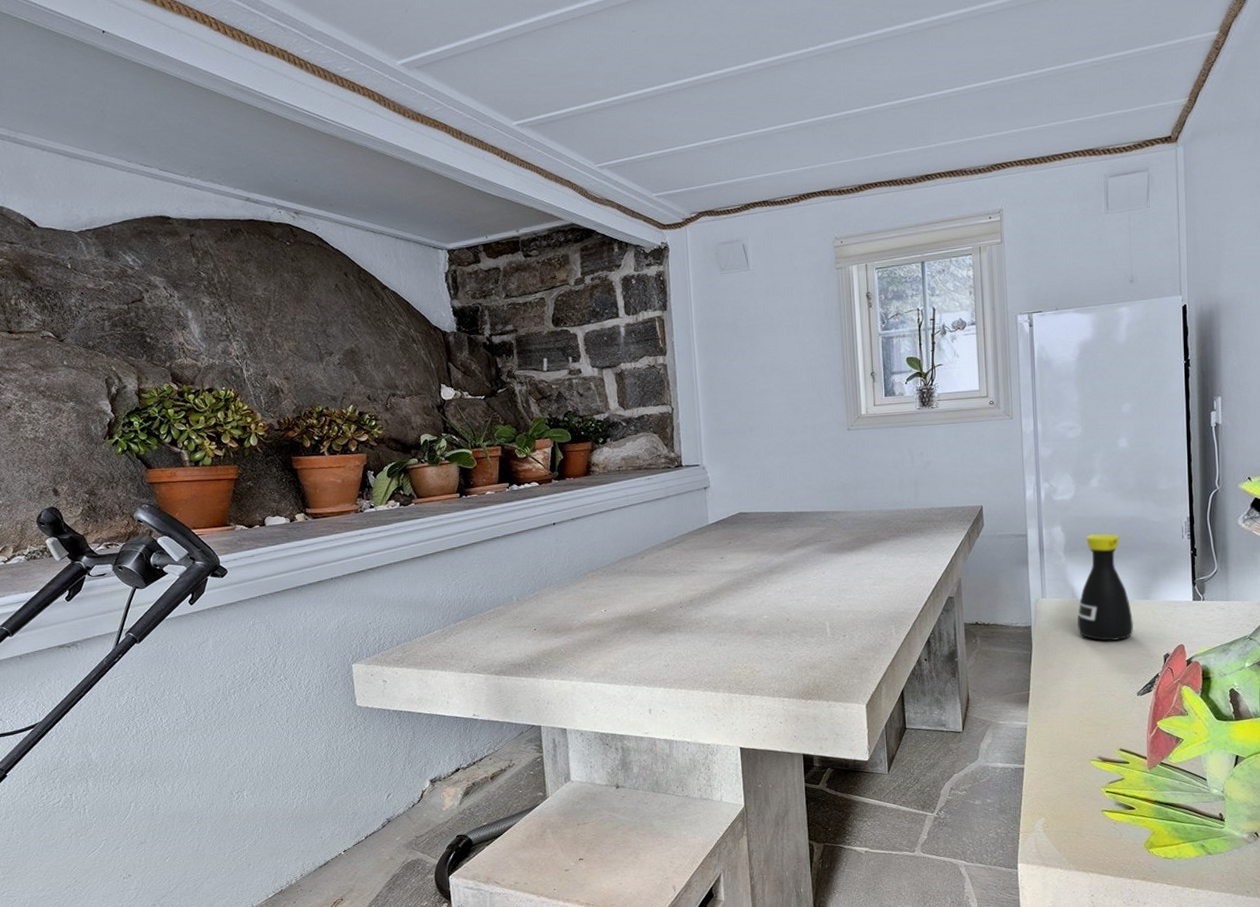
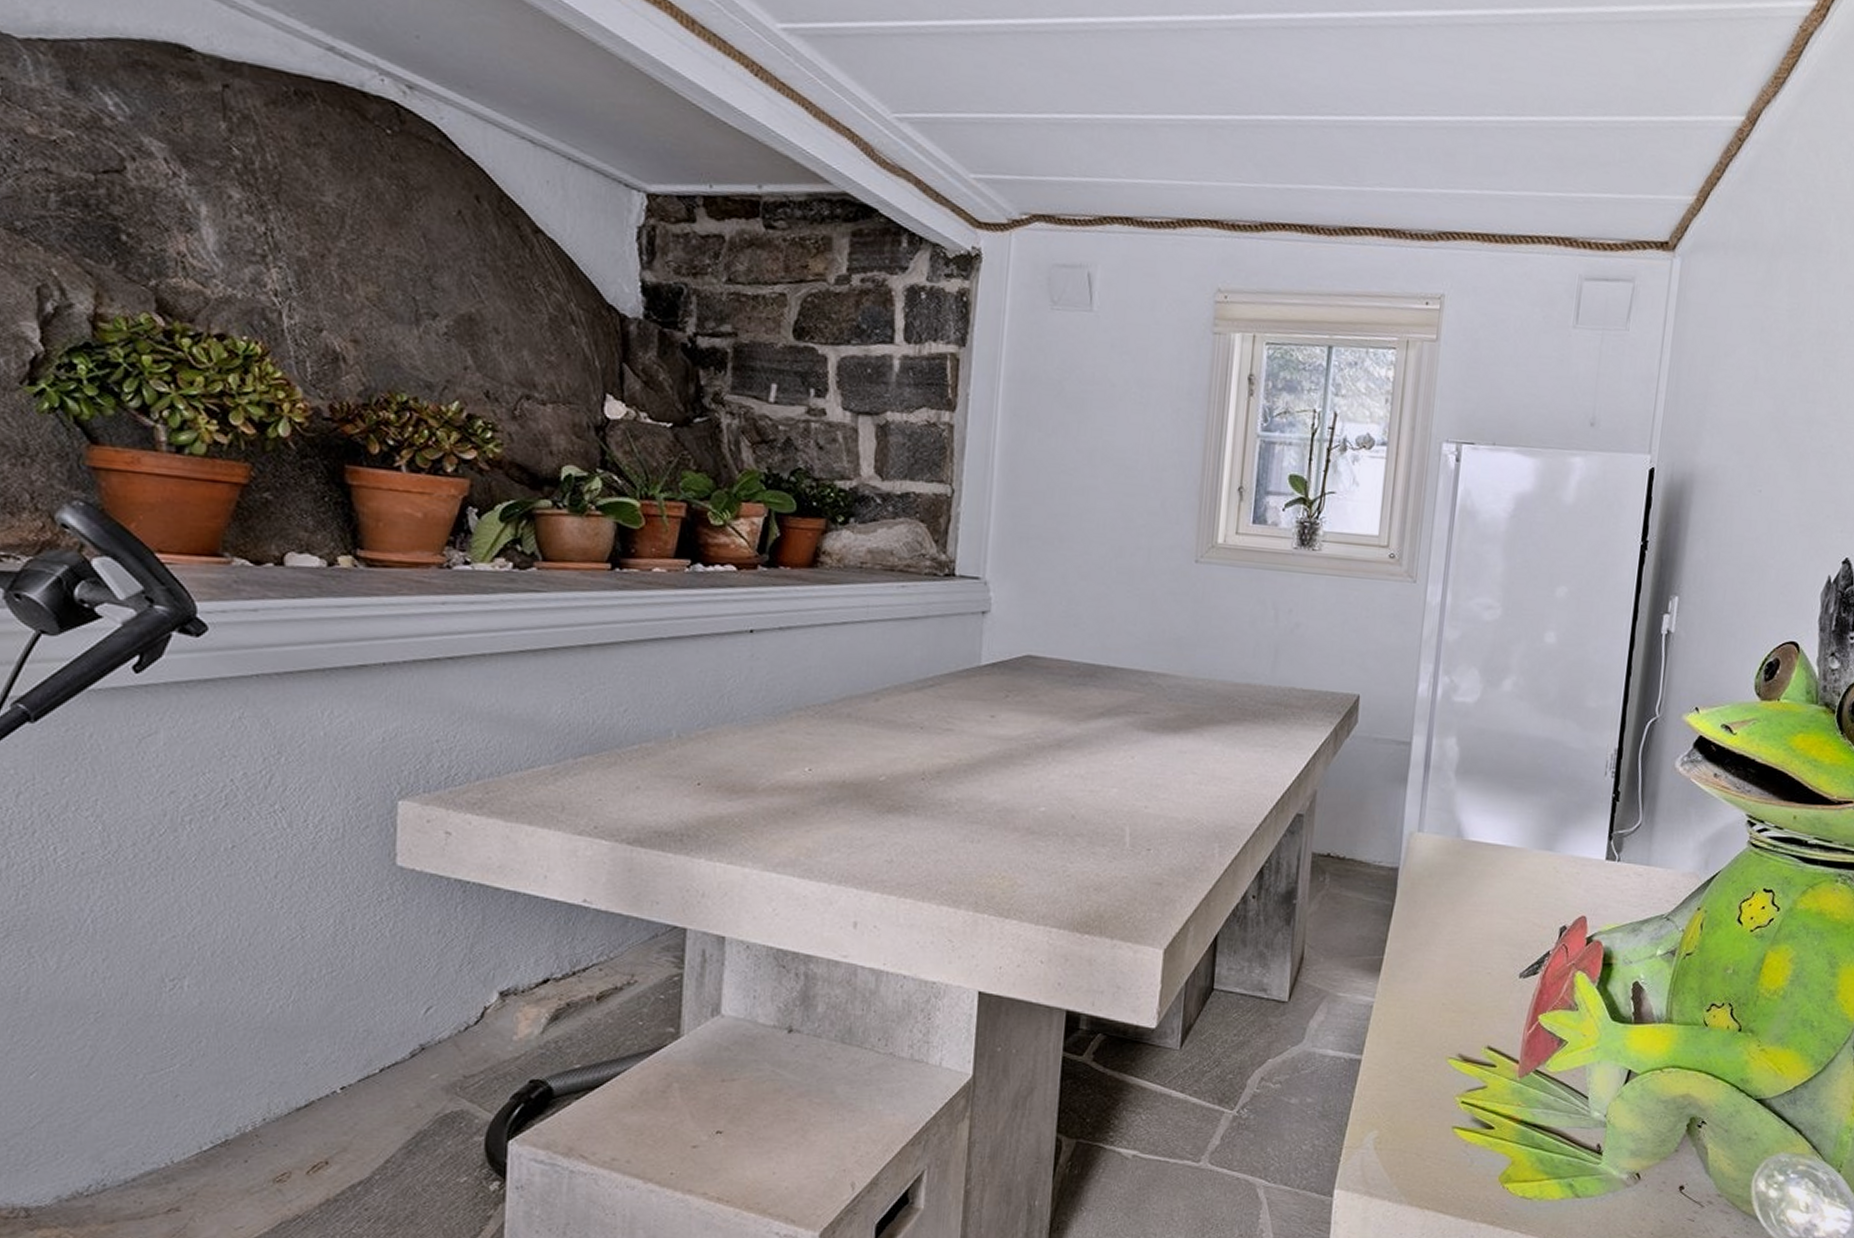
bottle: present [1076,533,1134,642] -> none [1457,753,1529,902]

